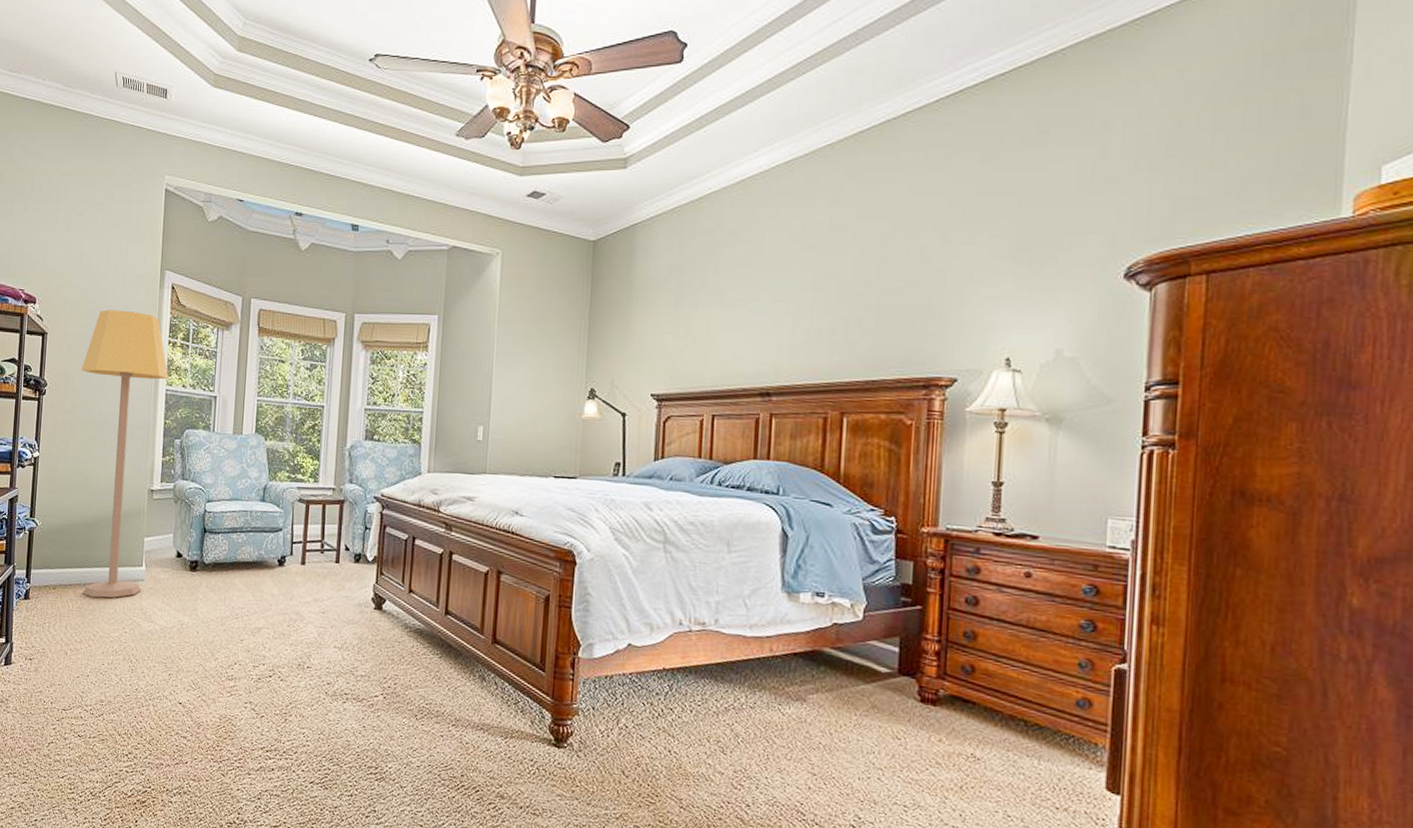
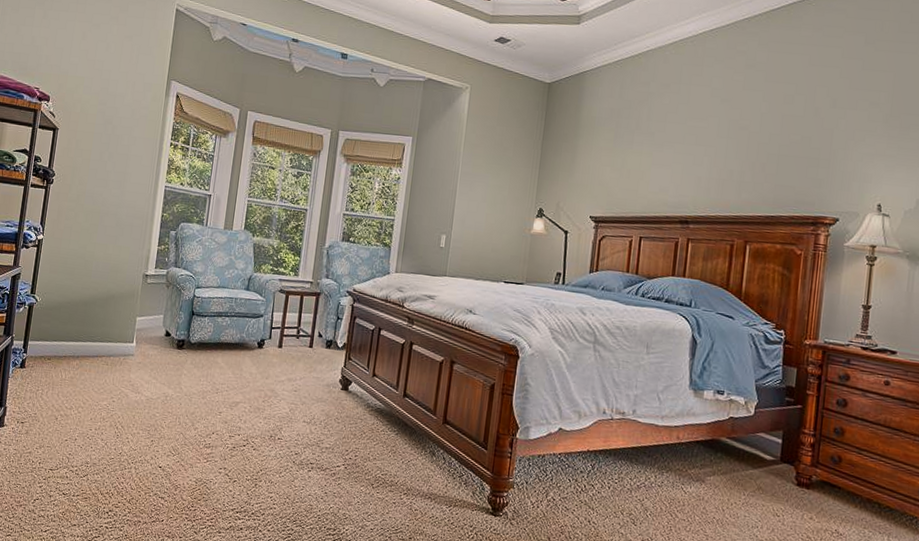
lamp: present [81,309,169,598] -> none [75,111,169,370]

